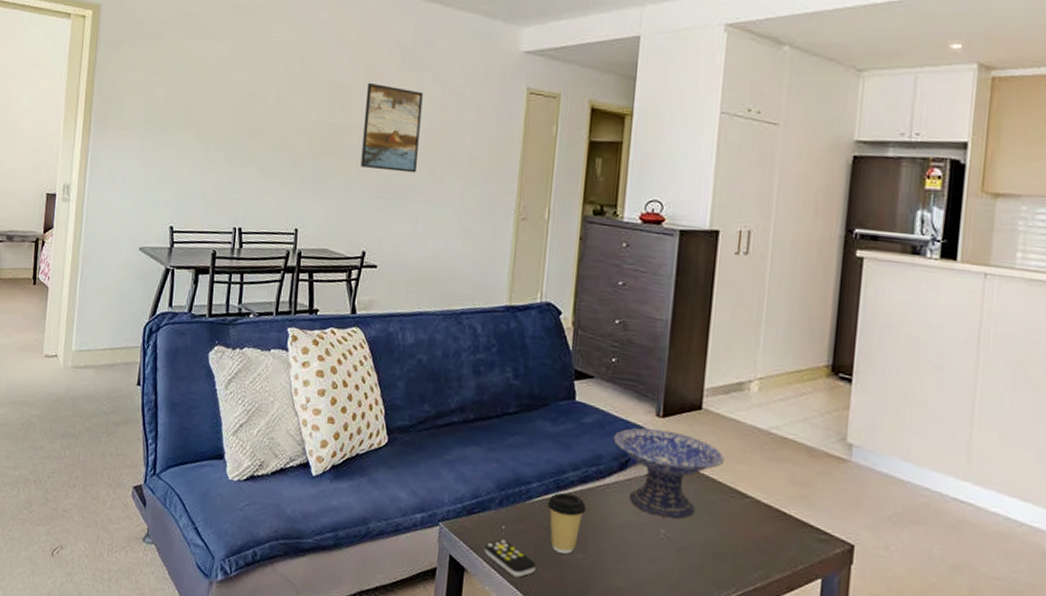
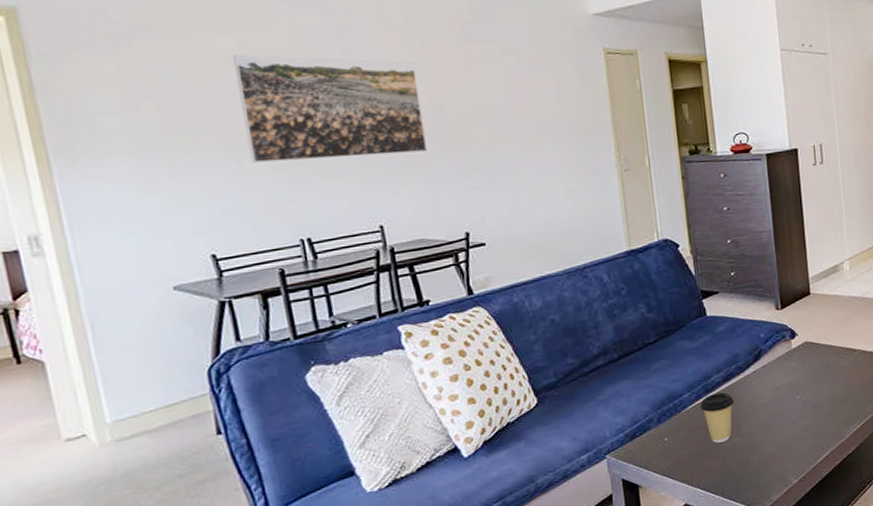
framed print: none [215,57,356,167] -> present [232,54,428,163]
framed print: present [360,82,423,173] -> none [428,62,506,150]
remote control: present [484,539,536,578] -> none [652,449,702,476]
decorative bowl: present [613,428,725,519] -> none [745,317,835,388]

